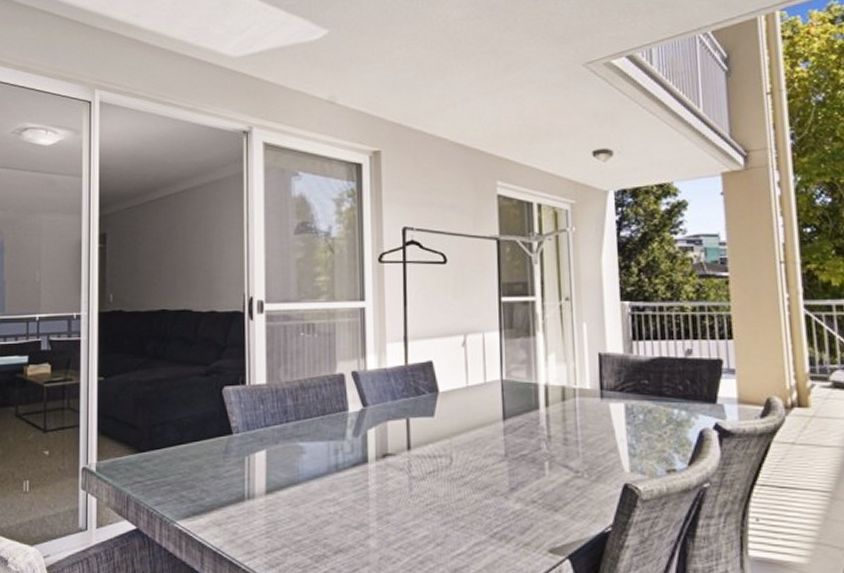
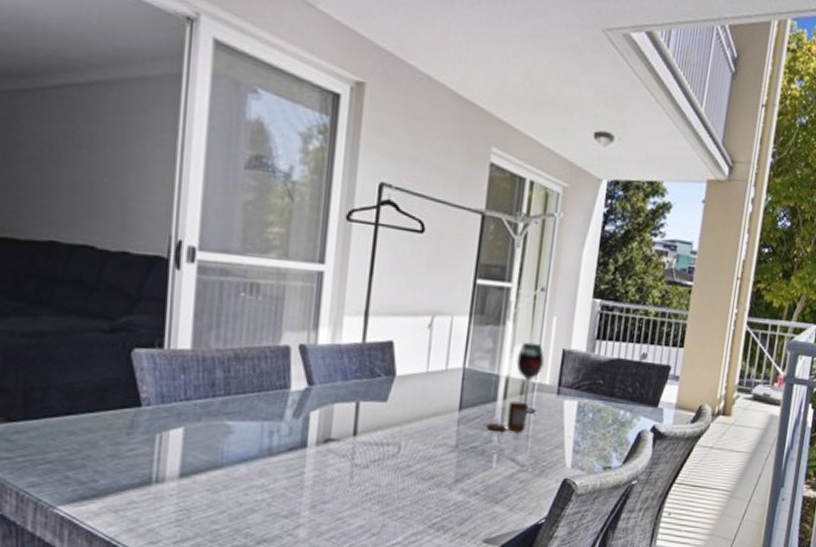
candle: none [533,408,573,438] -> present [486,401,528,433]
wineglass: none [552,350,582,419] -> present [516,342,545,414]

